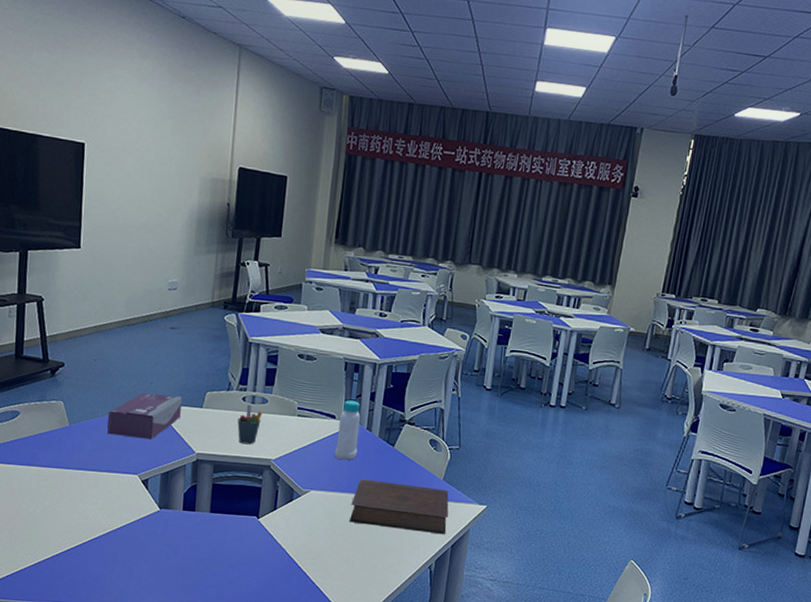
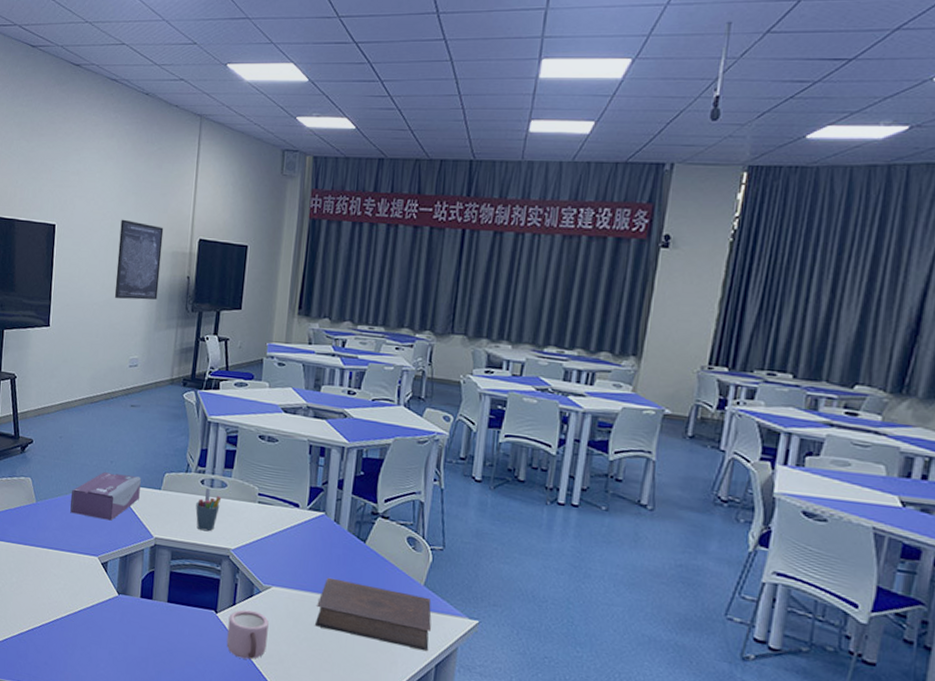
wall art: none [151,142,203,225] -> present [114,219,164,300]
mug: none [268,513,308,557] -> present [226,609,269,660]
bottle: present [334,400,361,461] -> none [298,487,327,556]

